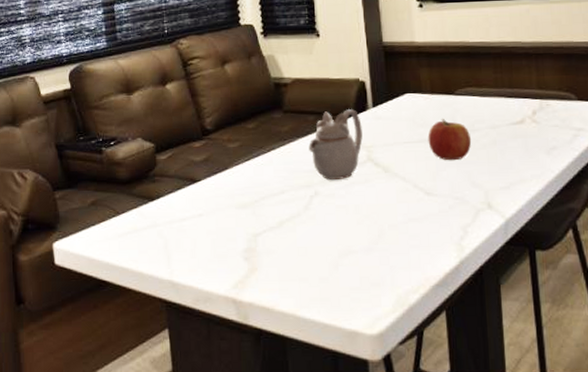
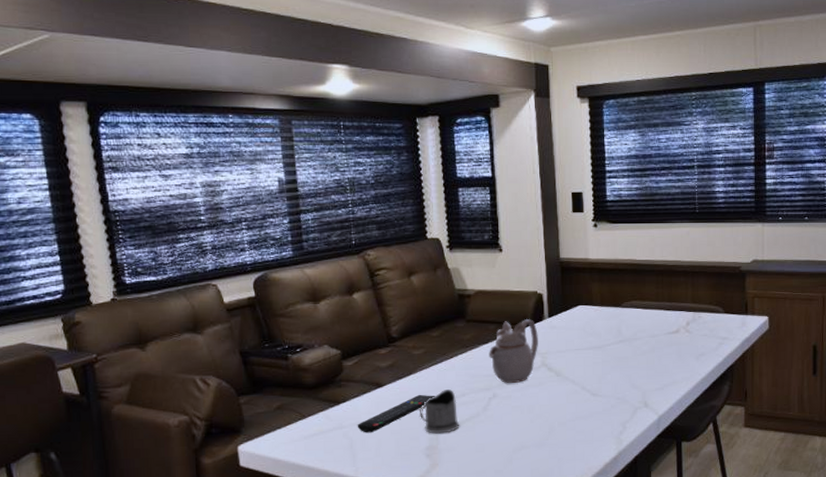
remote control: none [171,191,253,232] -> present [357,394,436,433]
tea glass holder: none [236,186,280,235] -> present [420,389,460,434]
fruit: present [428,119,472,161] -> none [596,329,634,366]

